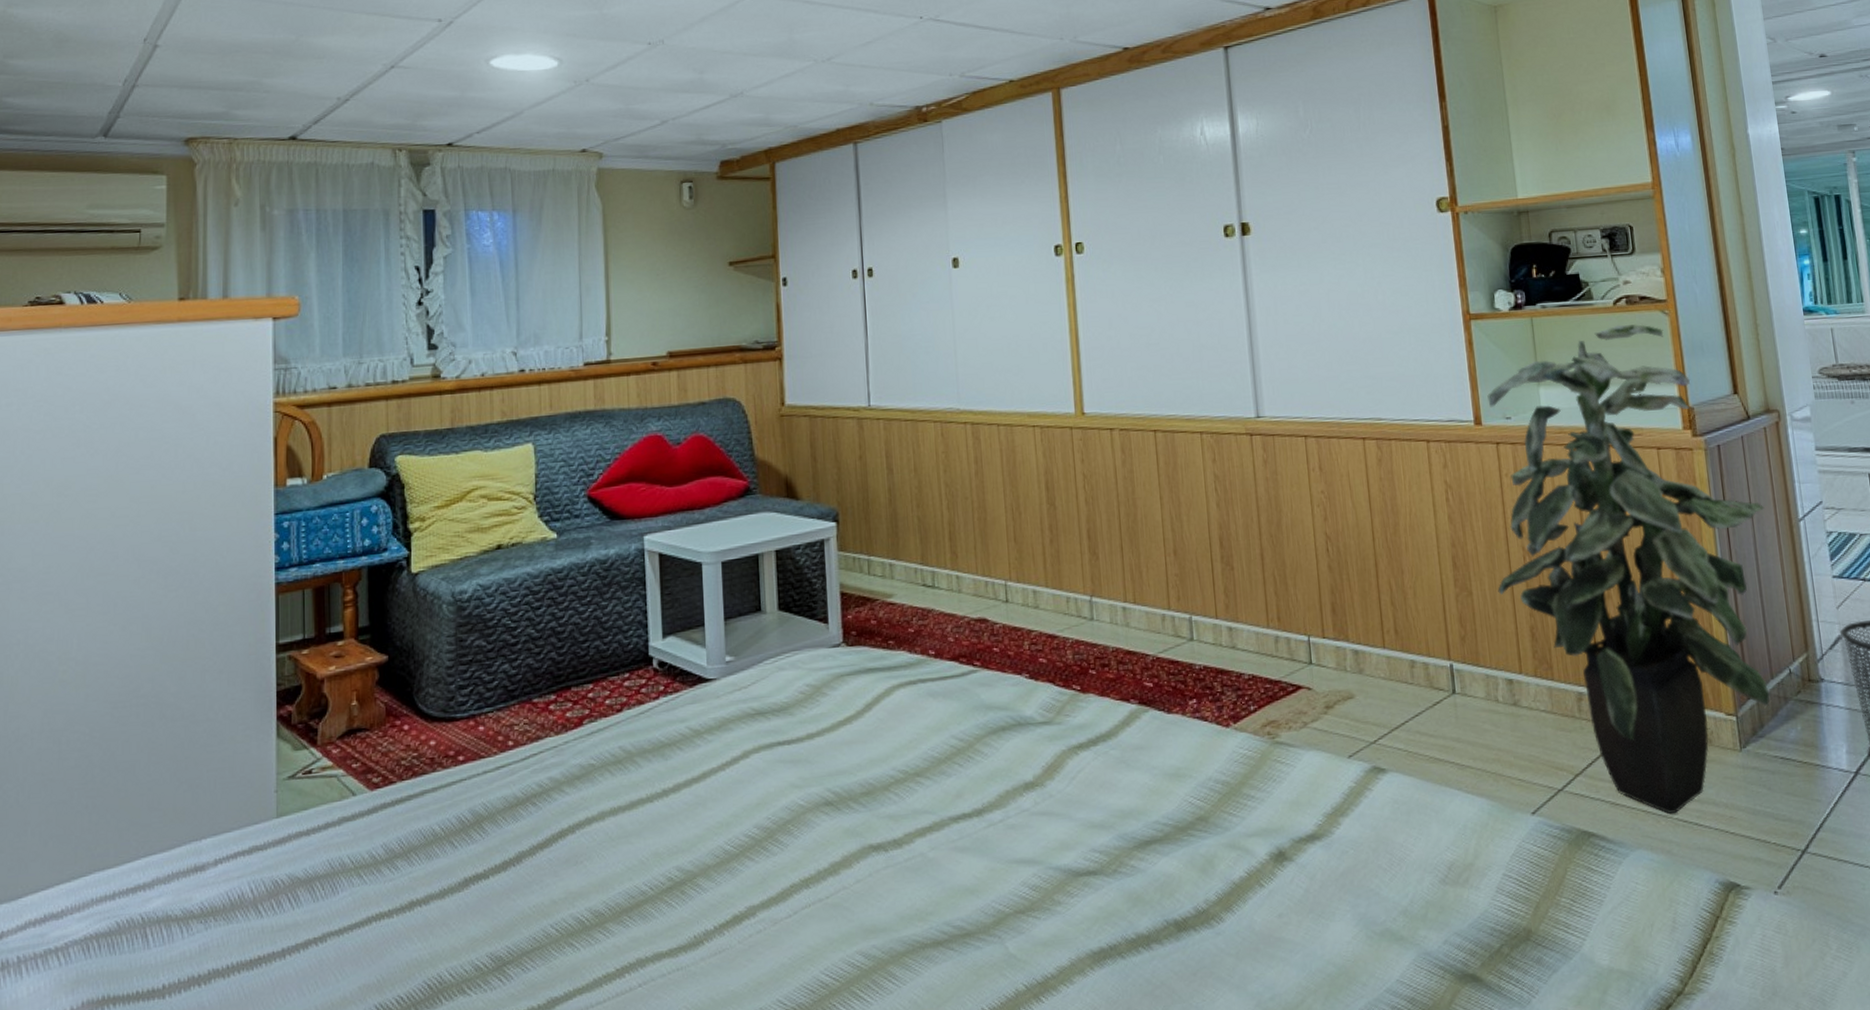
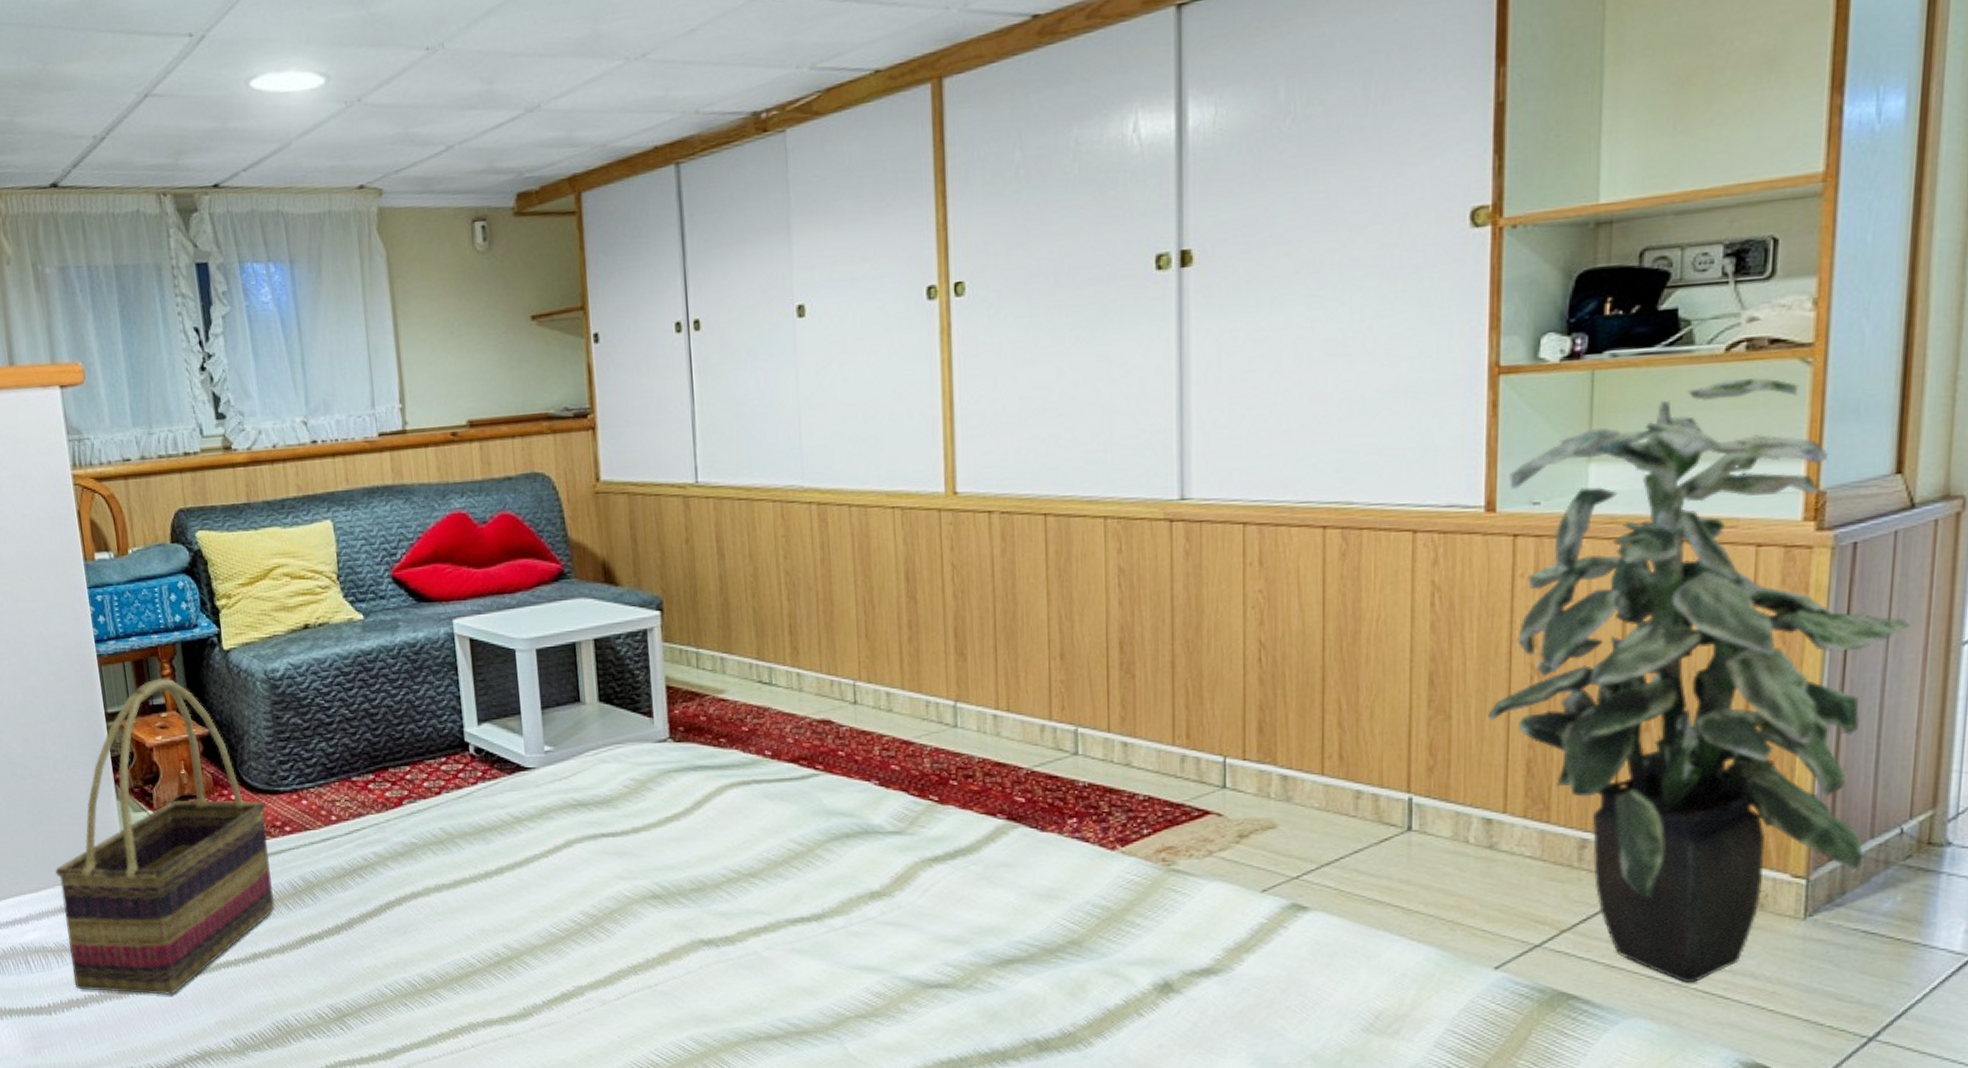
woven basket: none [195,604,440,964] -> present [55,677,276,996]

